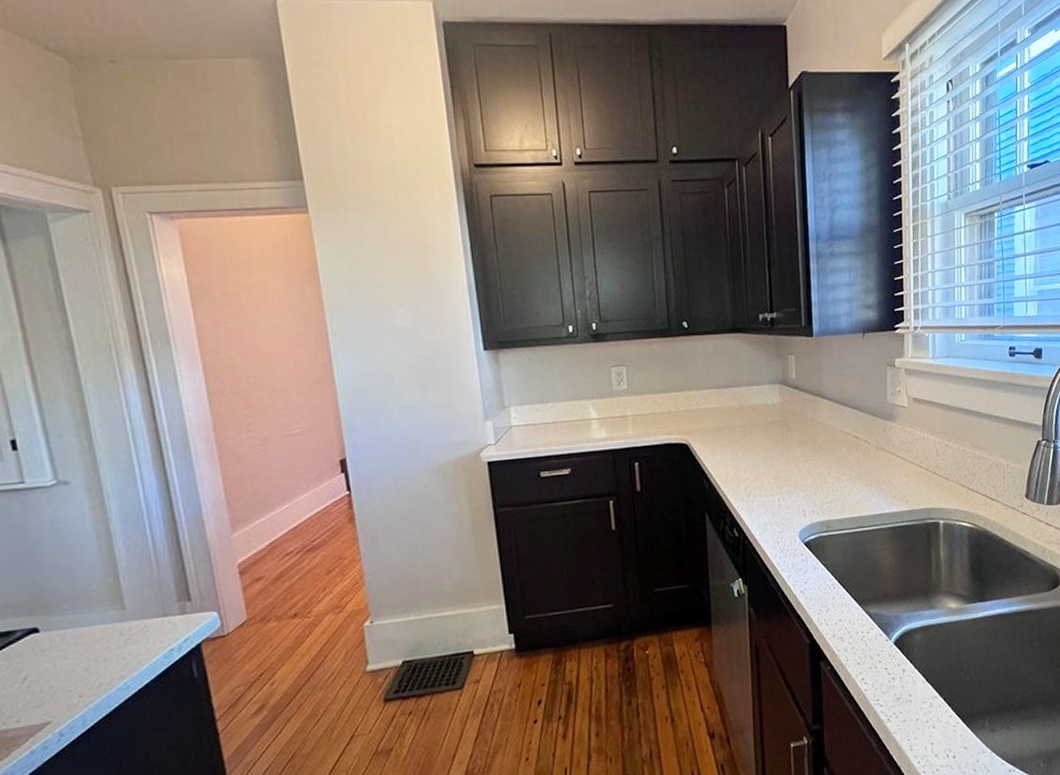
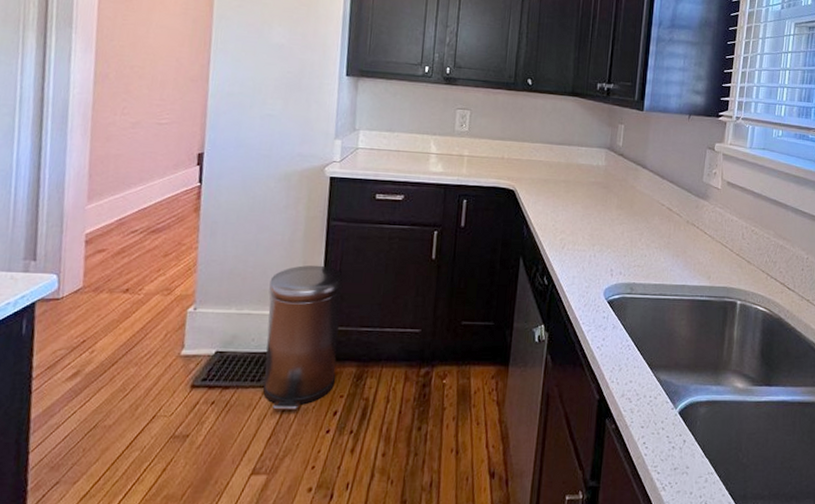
pedal bin: none [445,555,533,710] -> present [263,265,344,410]

